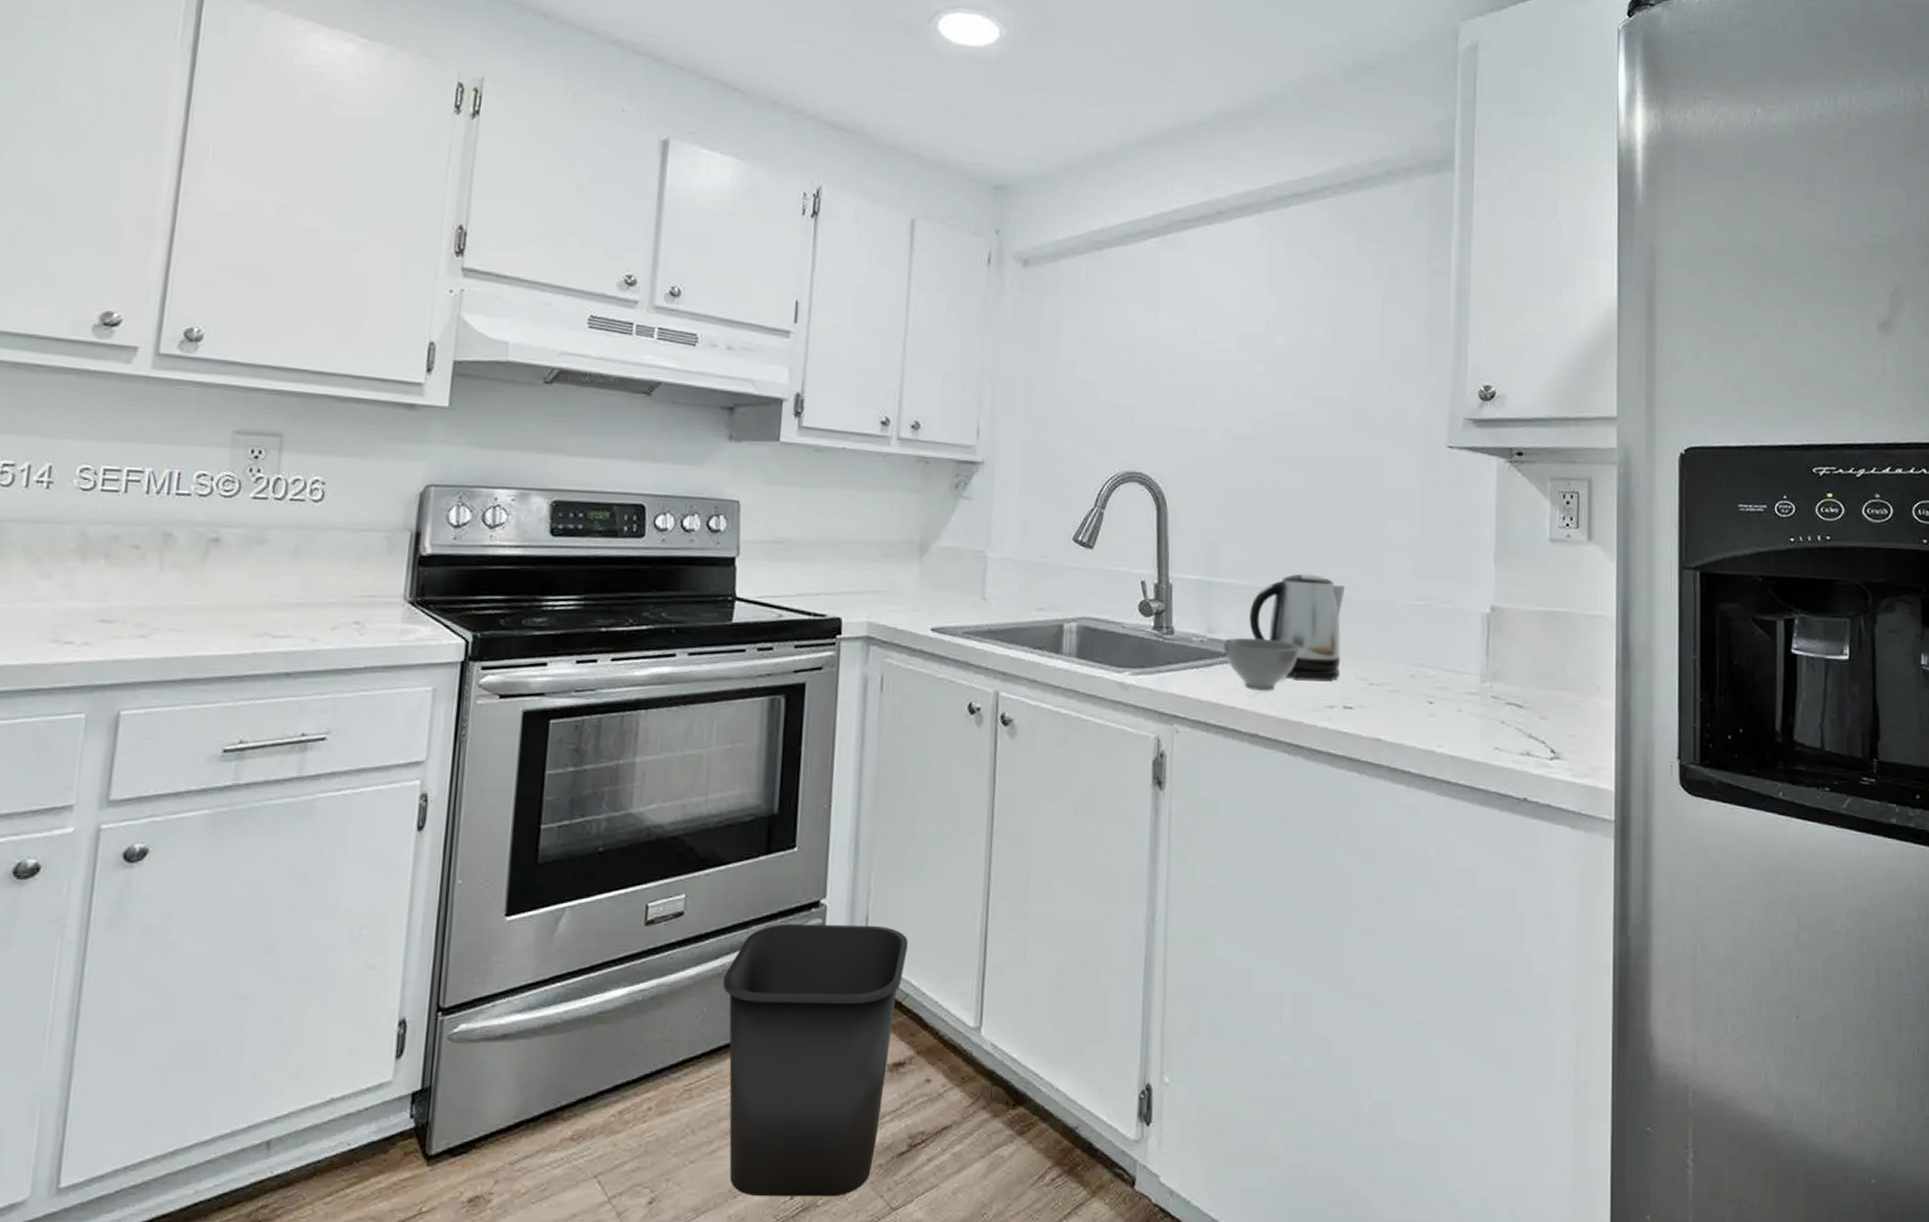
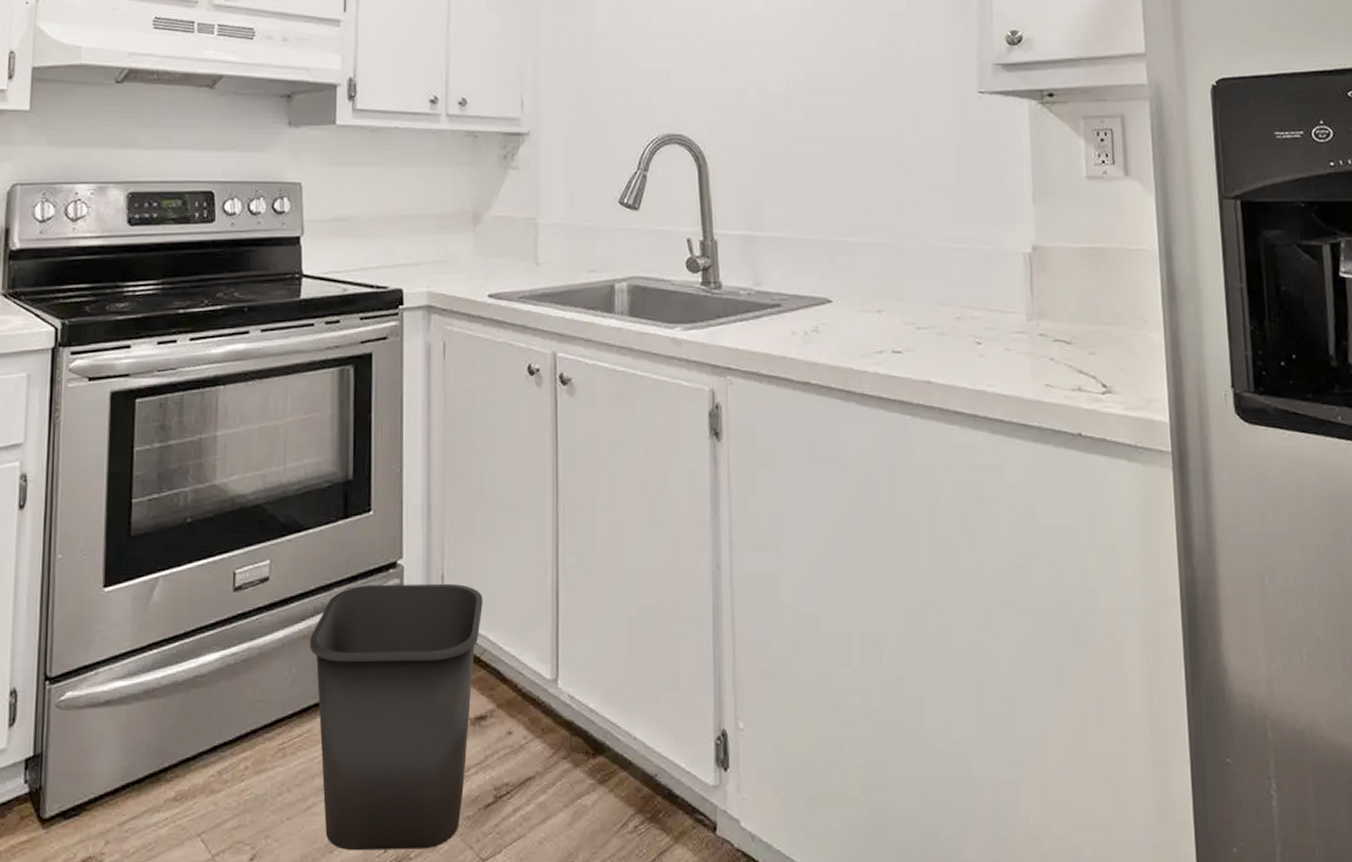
bowl: present [1222,637,1301,691] -> none [769,288,846,340]
kettle: present [1249,573,1346,680] -> none [794,223,887,327]

